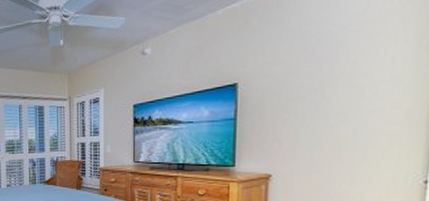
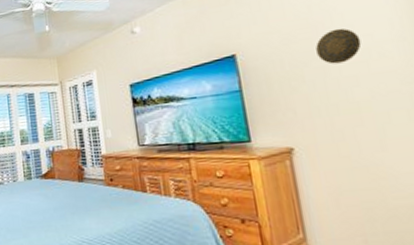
decorative plate: none [314,64,360,100] -> present [315,28,362,64]

